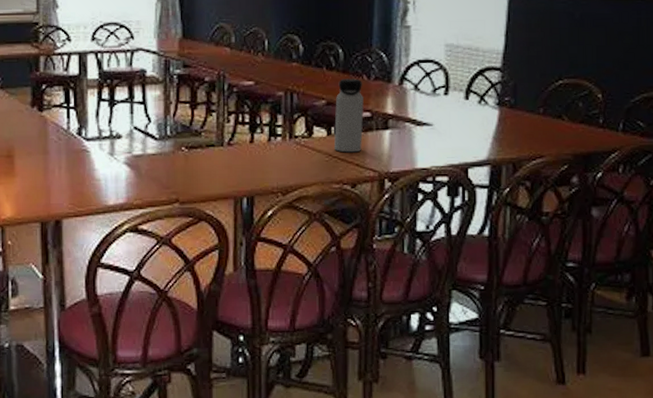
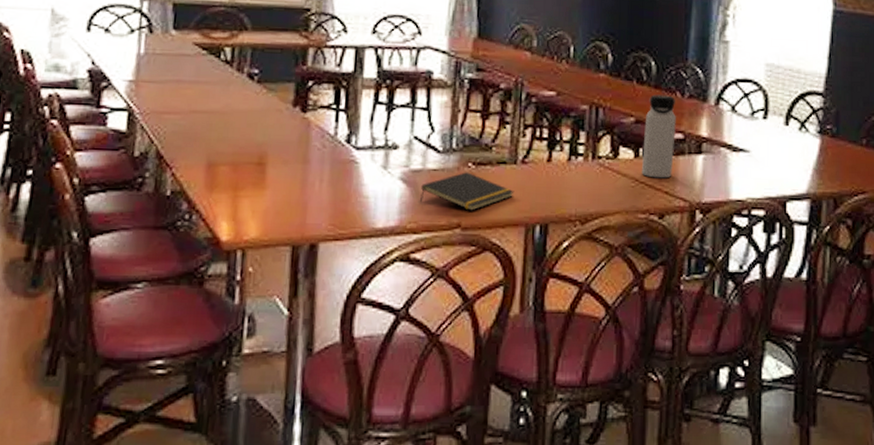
notepad: none [142,155,223,188] -> present [419,172,515,211]

